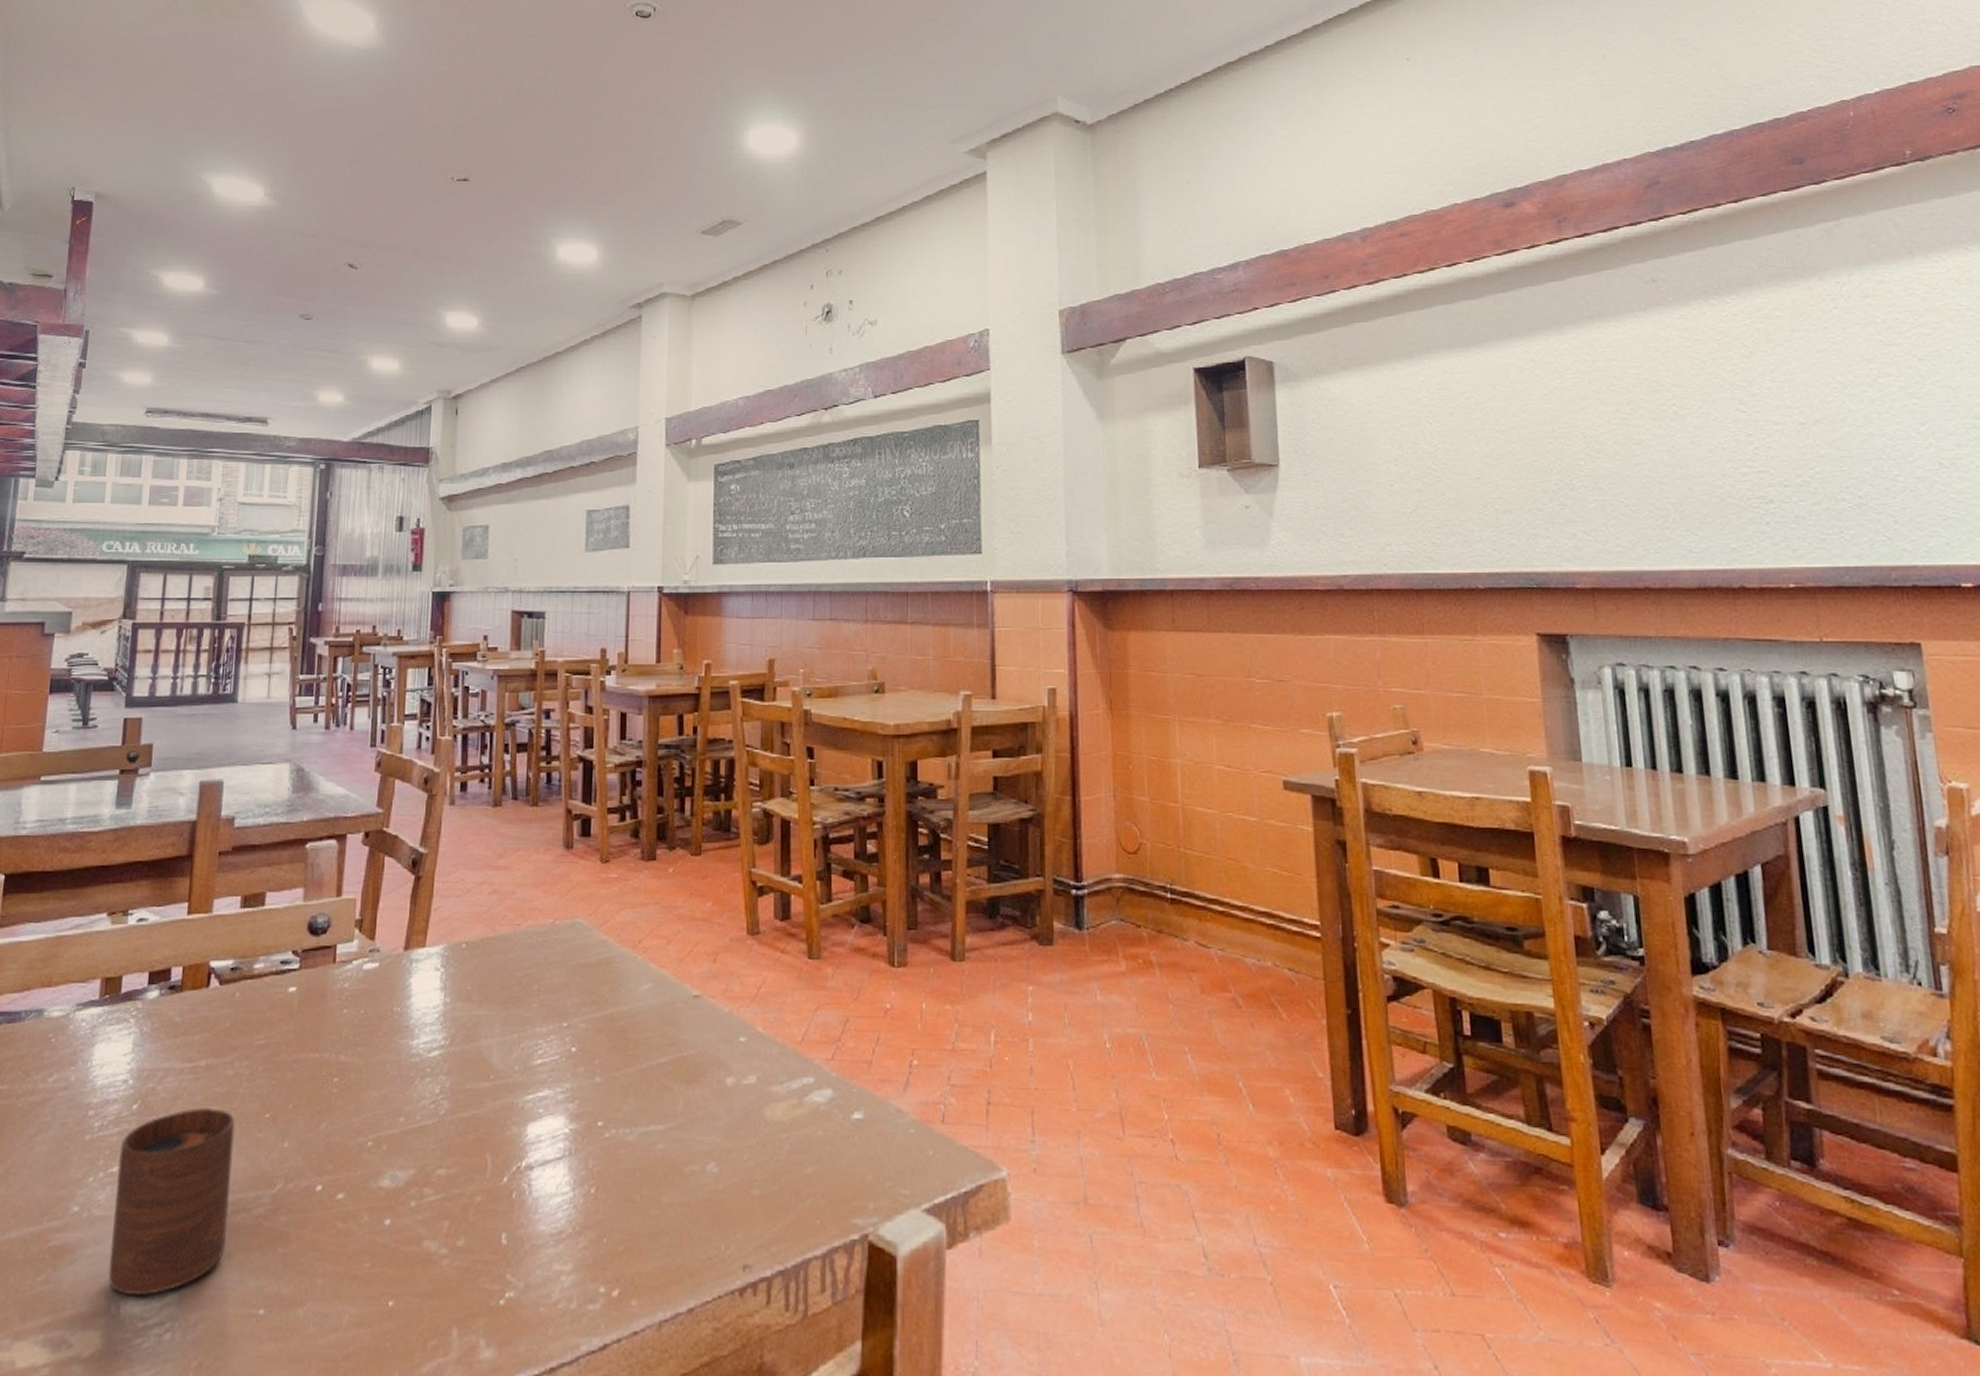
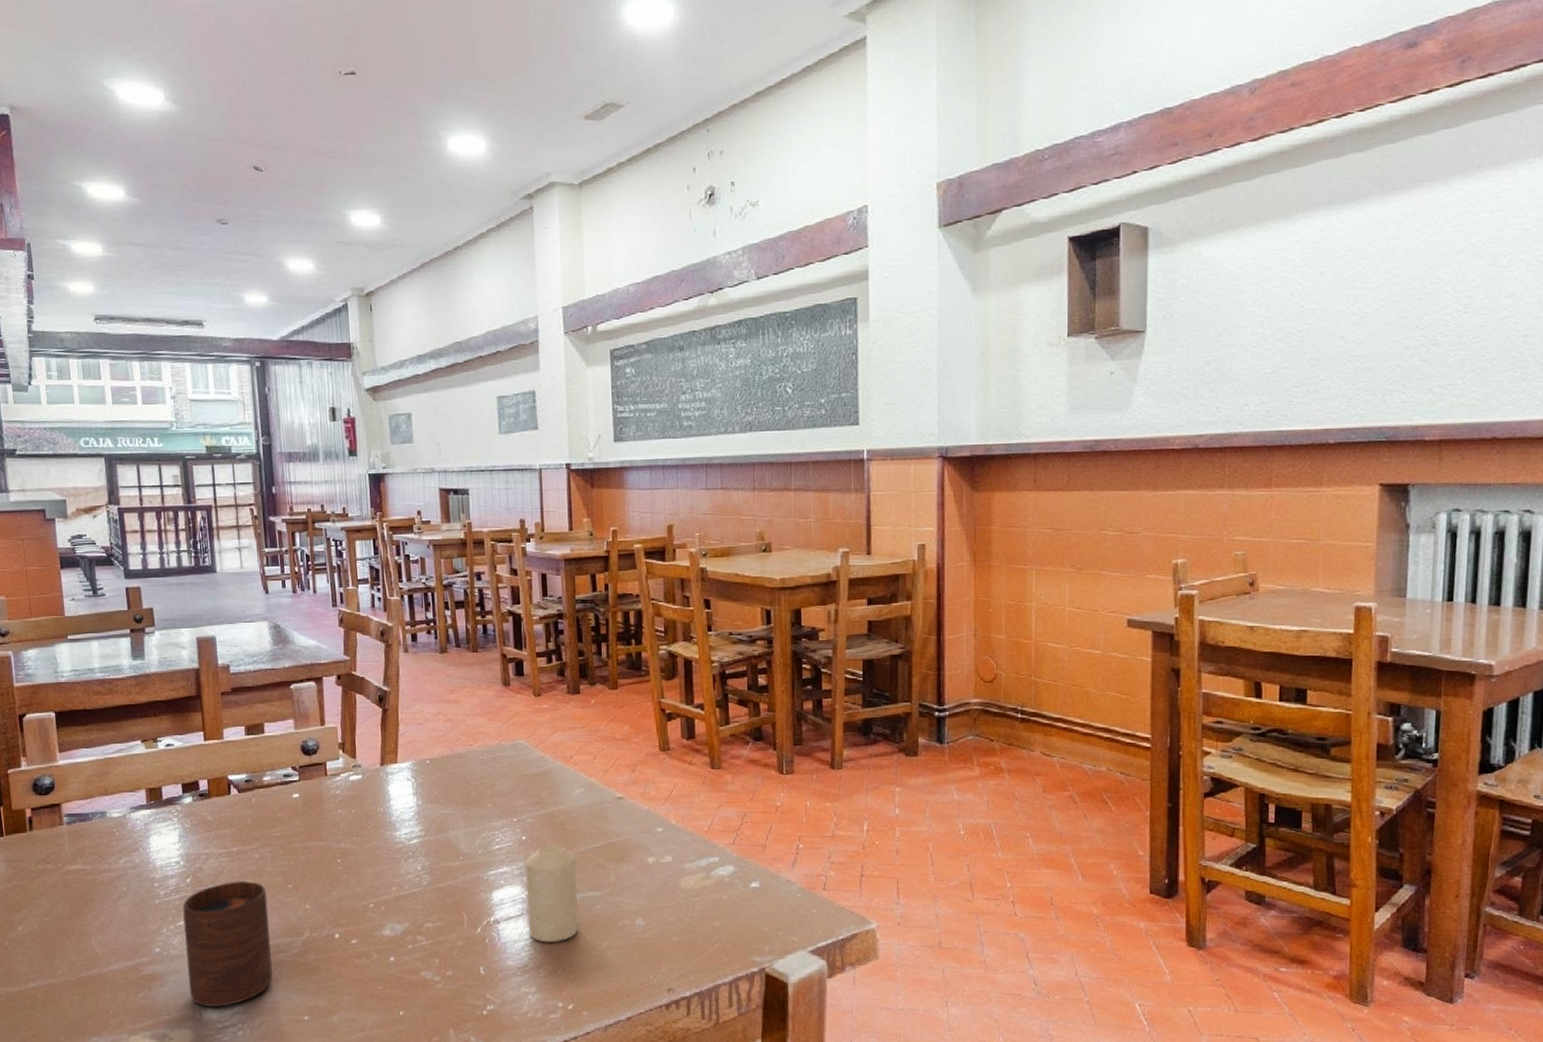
candle: none [570,1055,636,1197] -> present [525,842,579,942]

